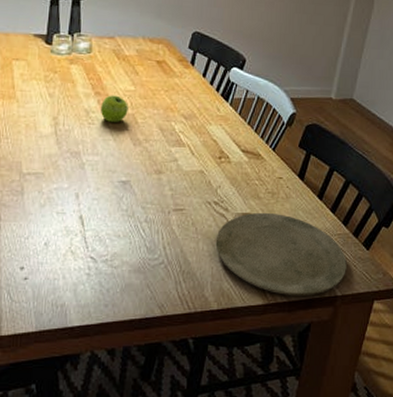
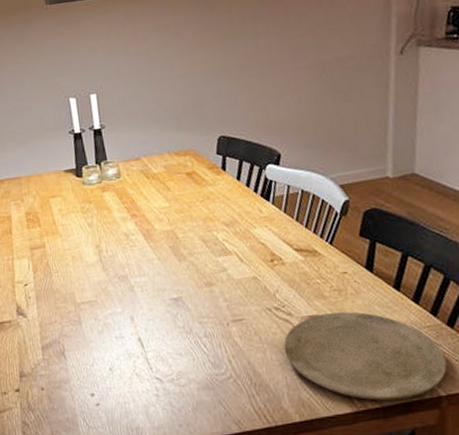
fruit: present [101,95,128,123] -> none [139,214,167,243]

